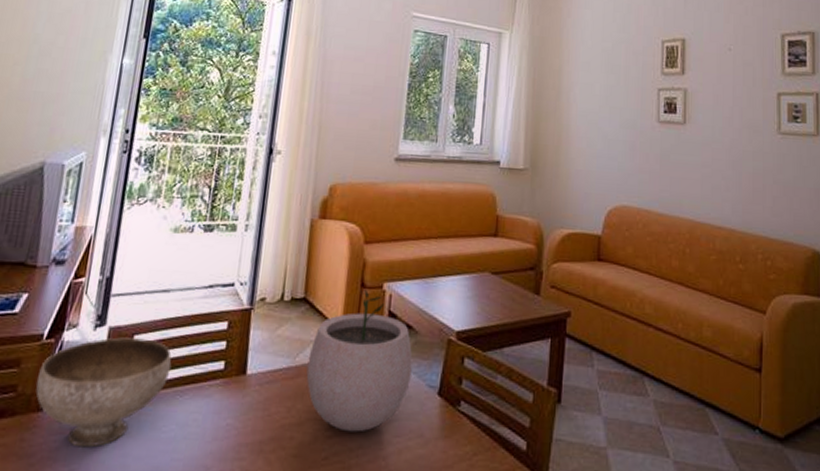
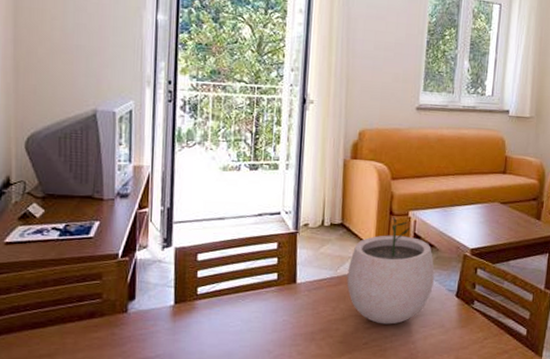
bowl: present [36,337,172,448] -> none [118,255,233,339]

